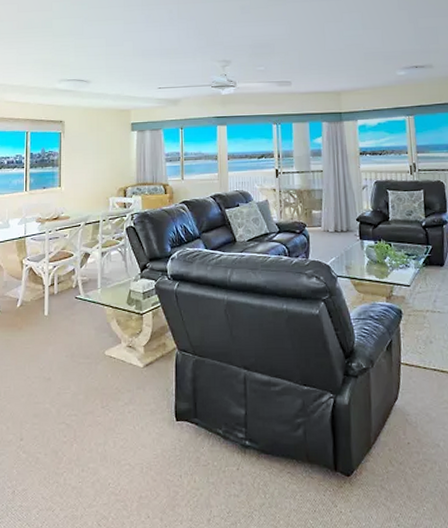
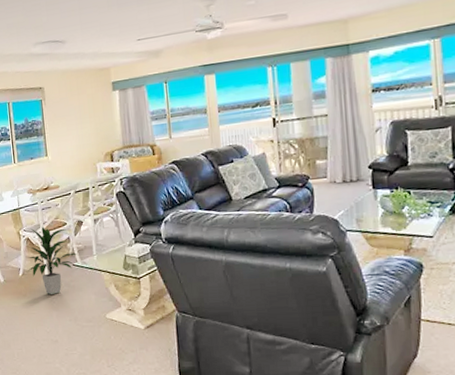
indoor plant: none [27,257,82,328] -> present [27,227,78,294]

